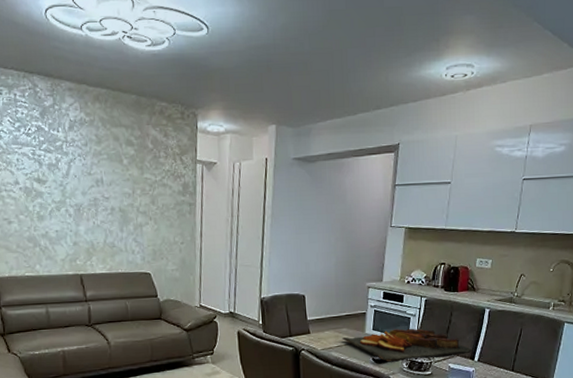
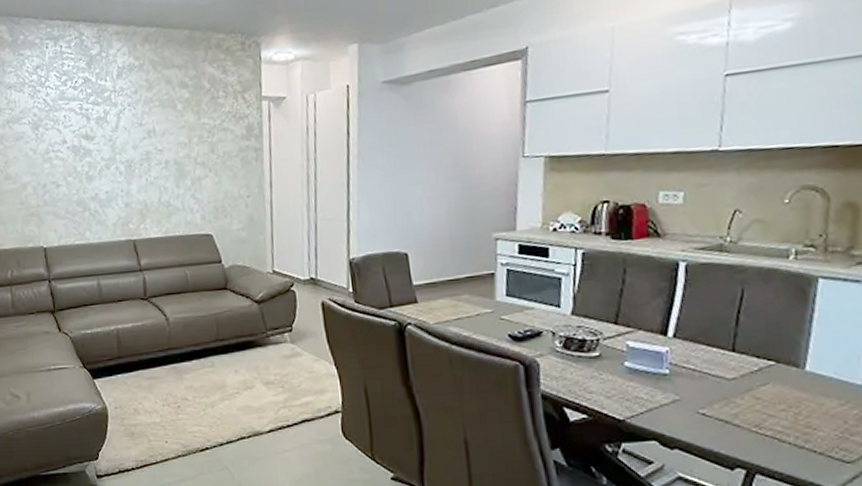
food platter: present [342,328,471,362] -> none [463,292,661,340]

